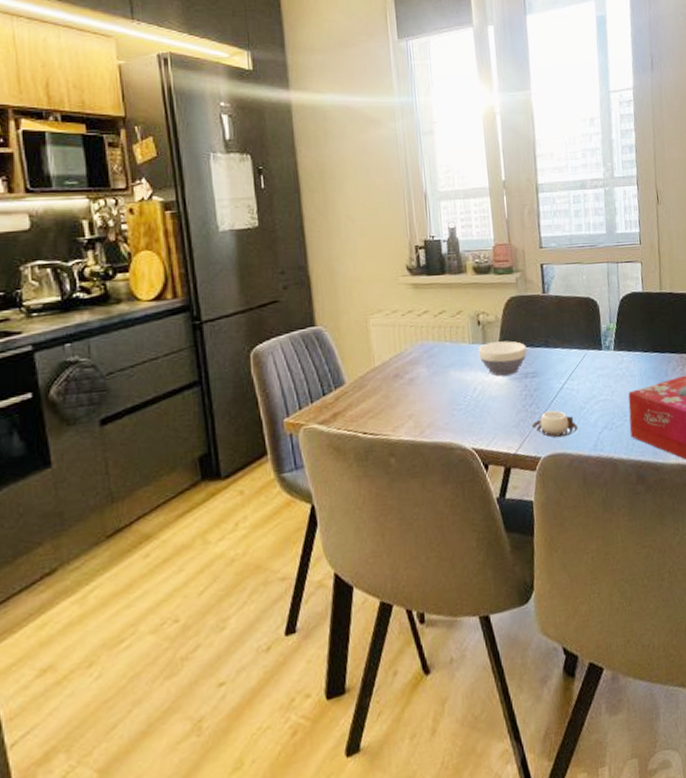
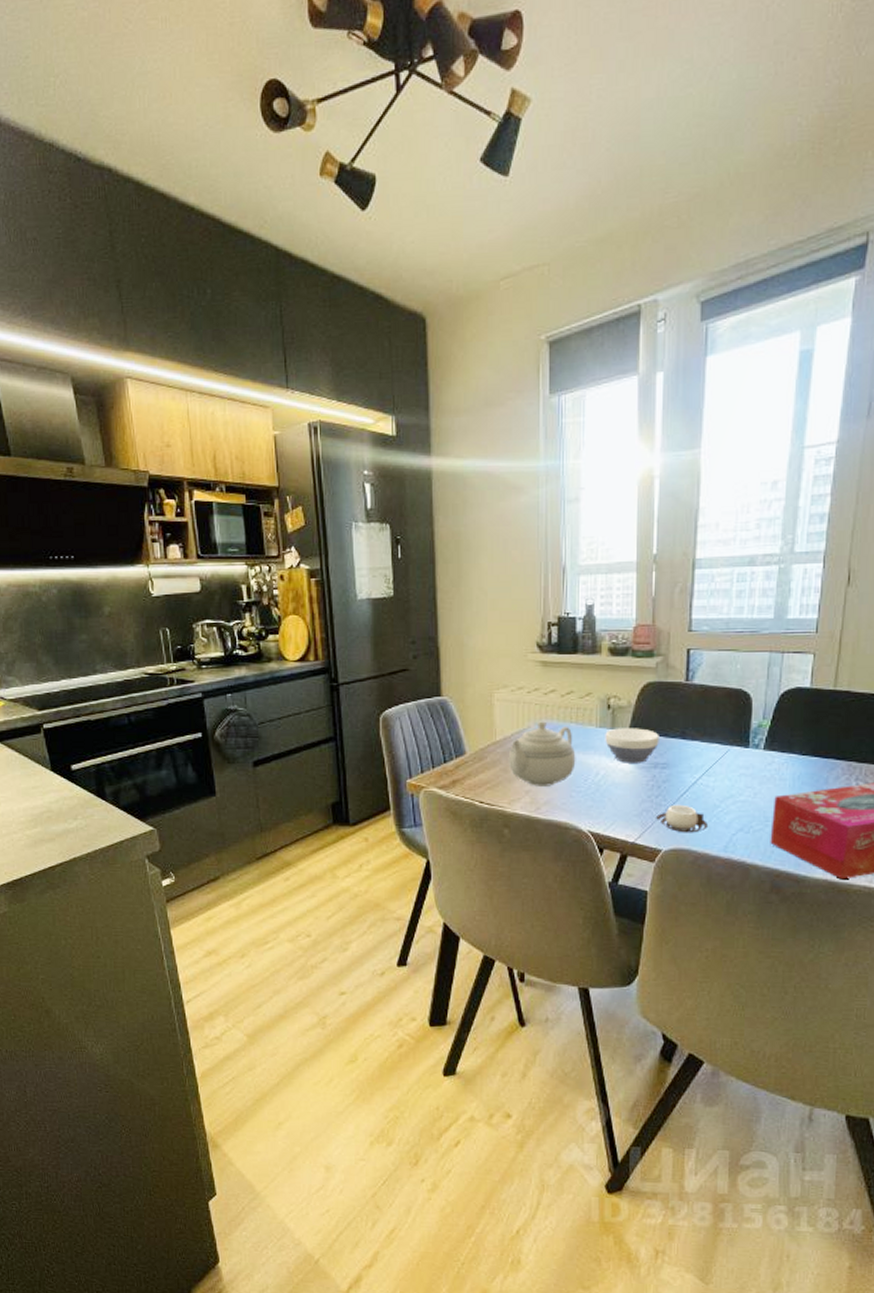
teapot: none [388,341,454,410] -> present [508,720,576,786]

